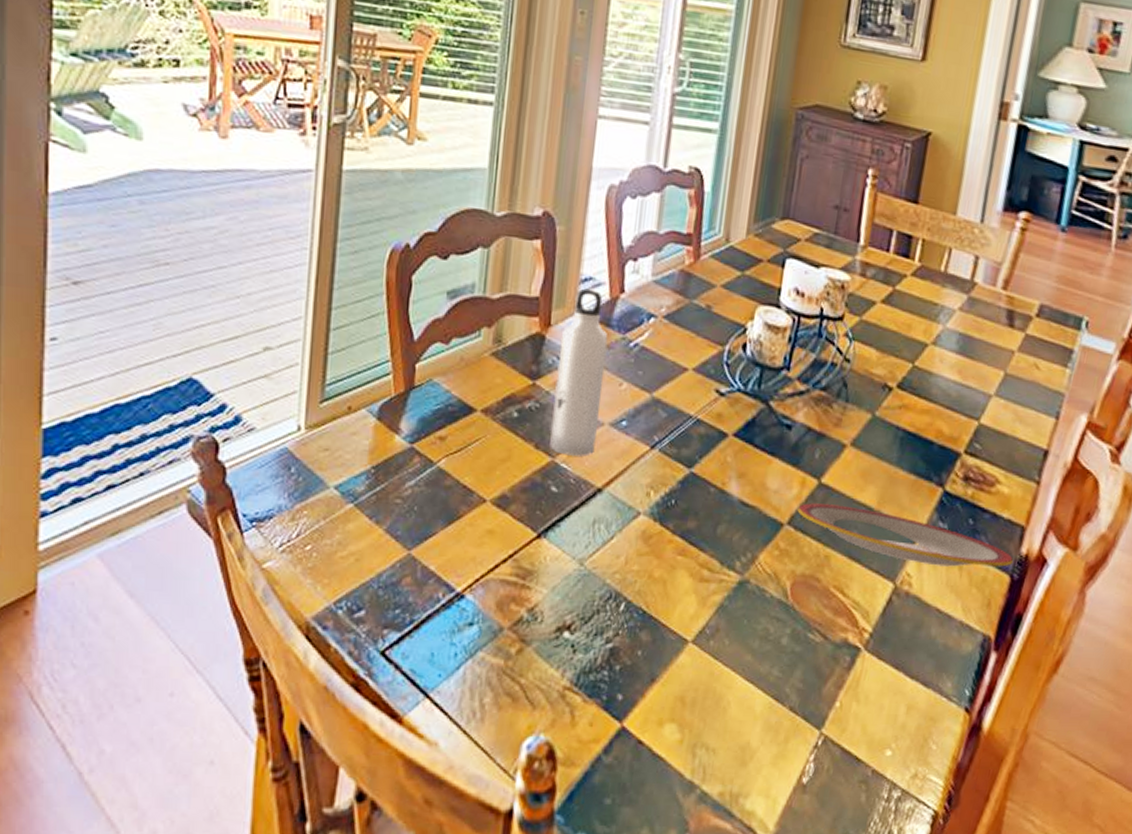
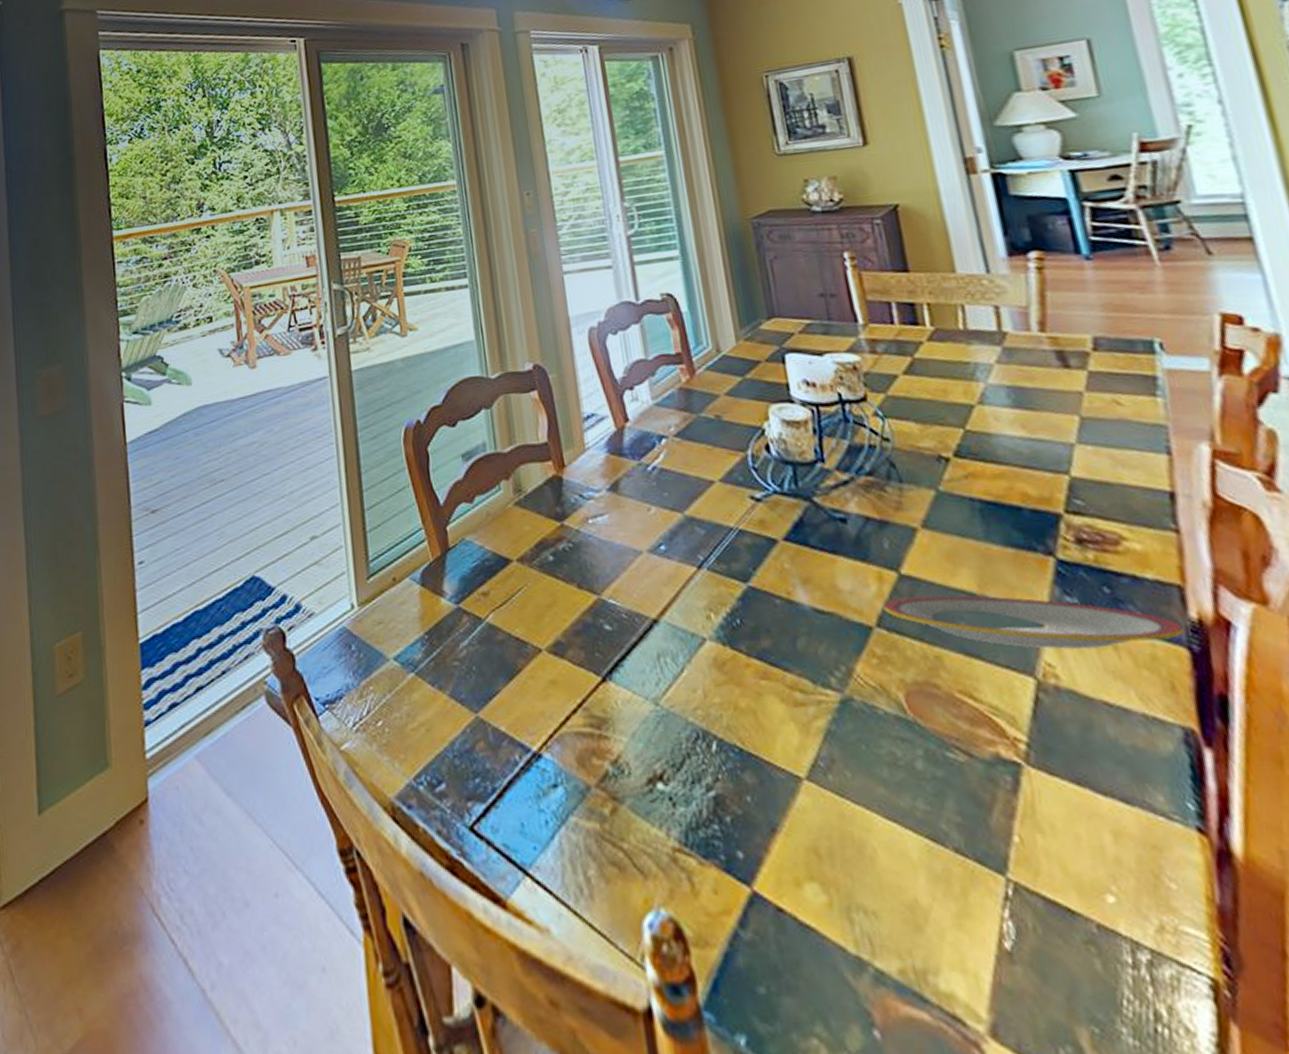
water bottle: present [550,288,608,457] -> none [578,424,640,591]

